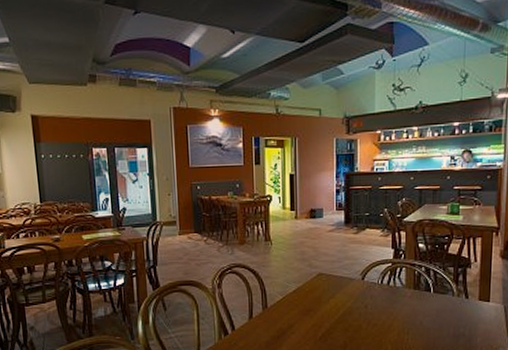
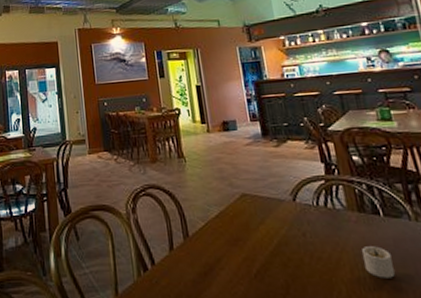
candle: none [410,316,432,339] -> present [362,246,395,278]

